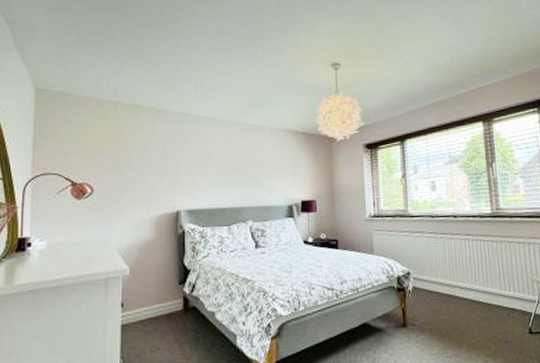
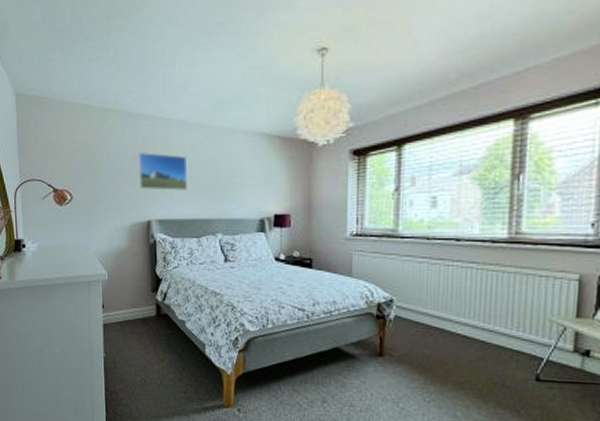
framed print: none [168,146,219,182] -> present [138,153,188,190]

